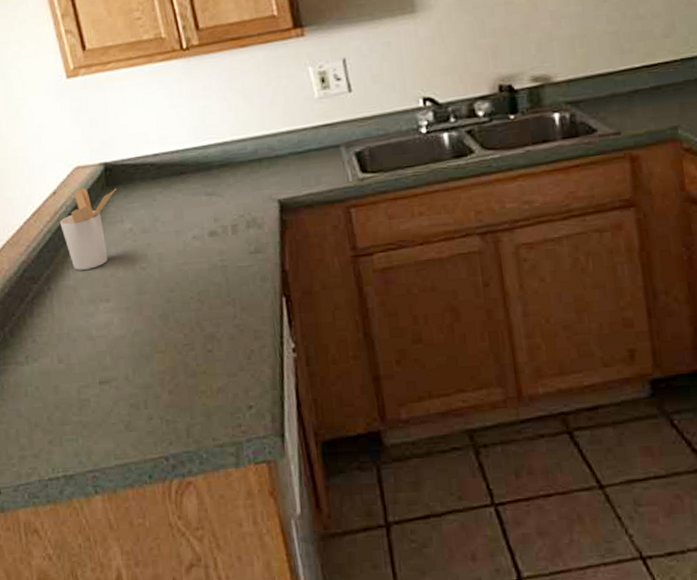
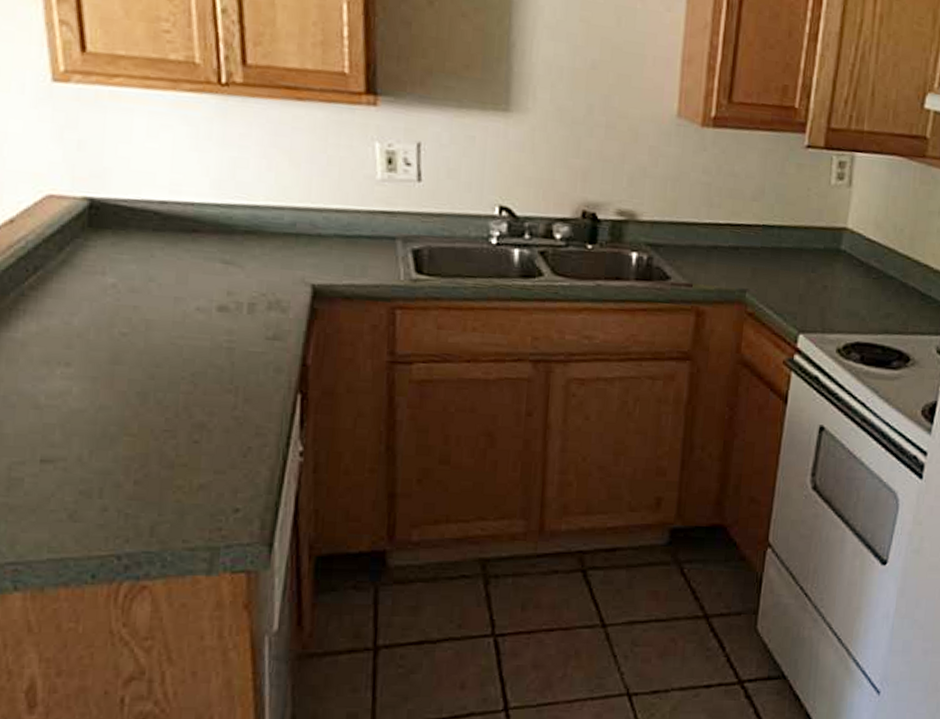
utensil holder: present [60,188,116,270] -> none [14,222,101,324]

